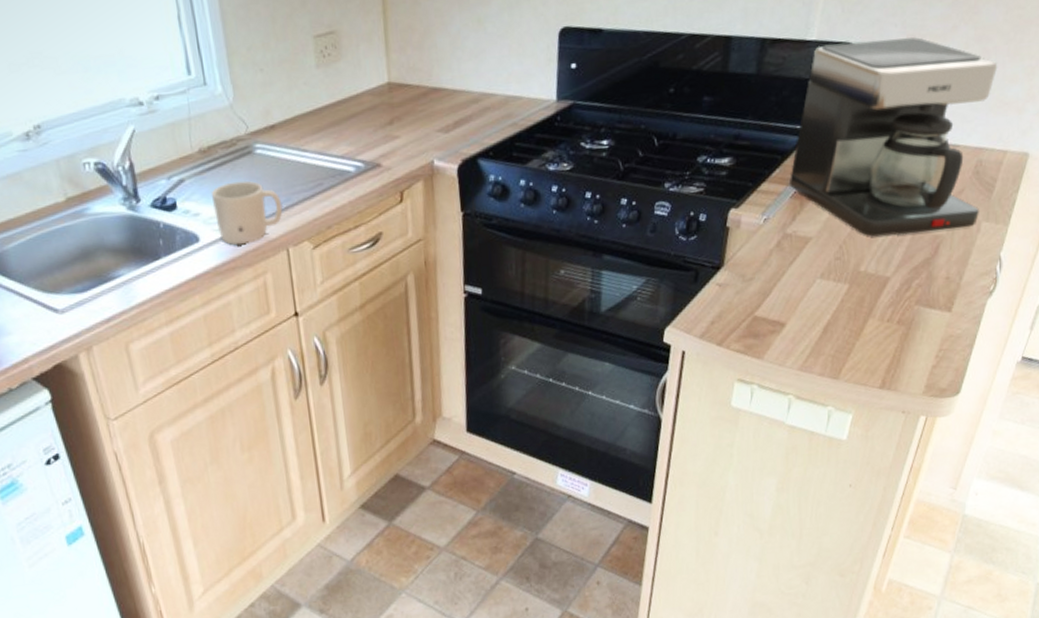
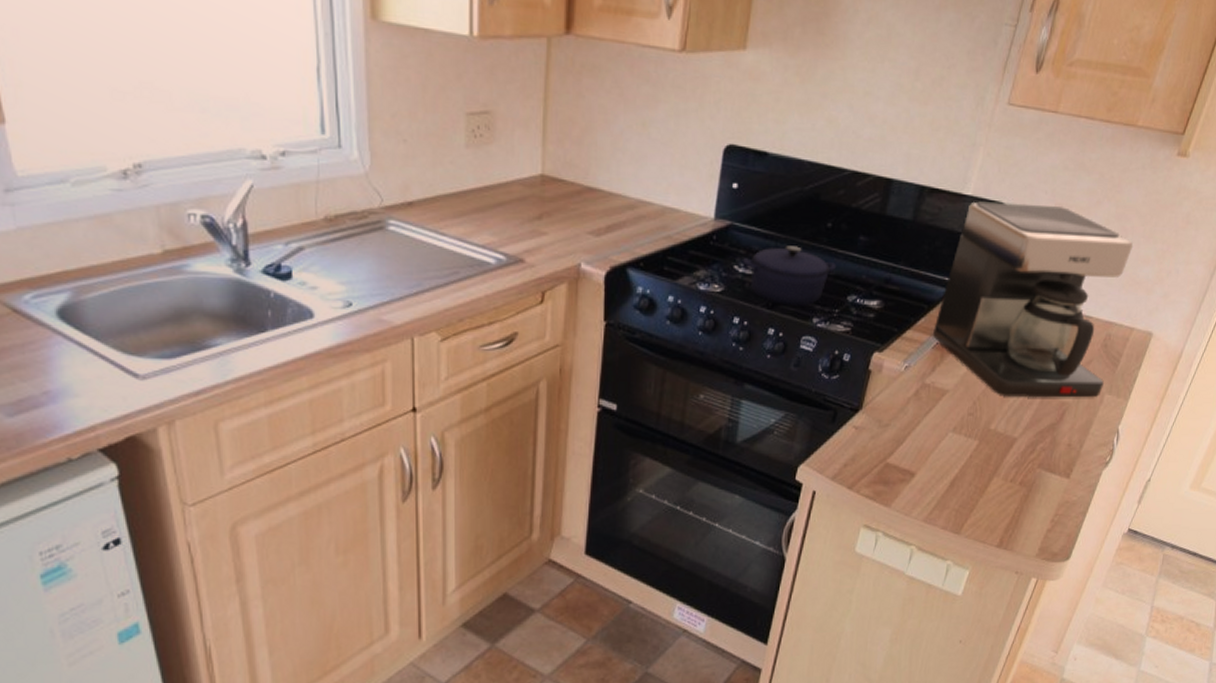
mug: present [211,180,283,246] -> none [332,257,412,328]
cooking pot: none [589,114,683,176] -> present [743,244,837,307]

